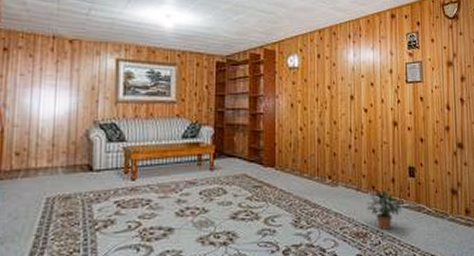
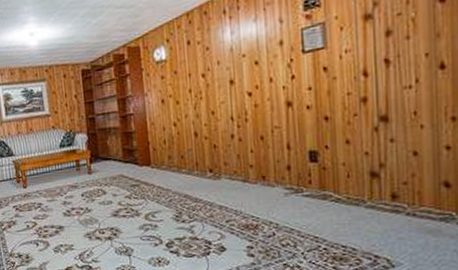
potted plant: present [366,189,402,230] -> none [256,179,302,221]

